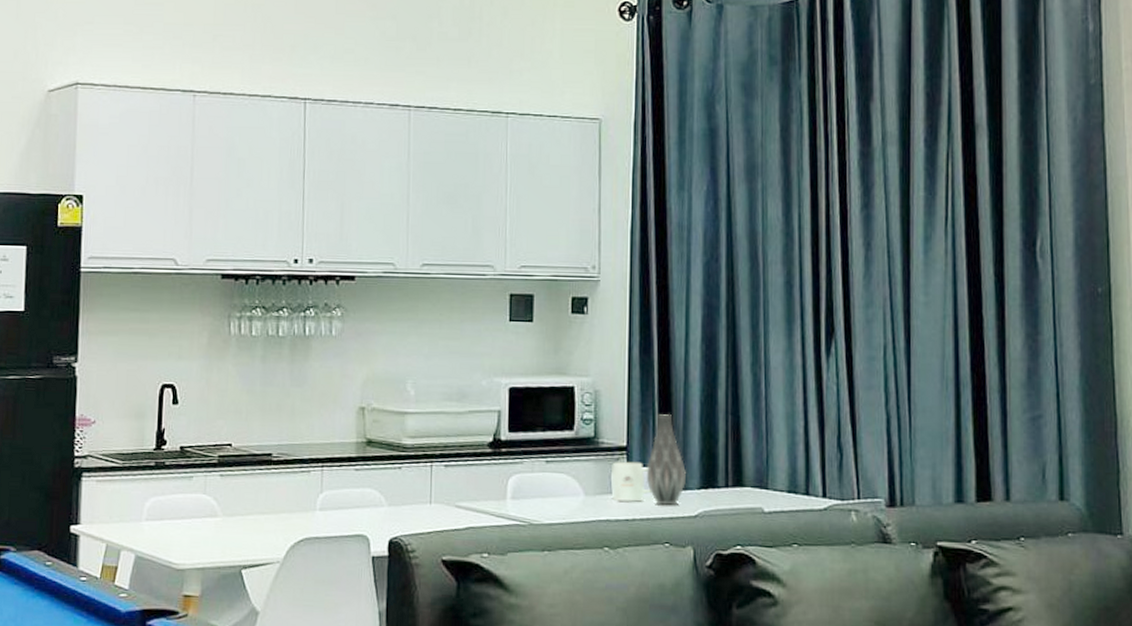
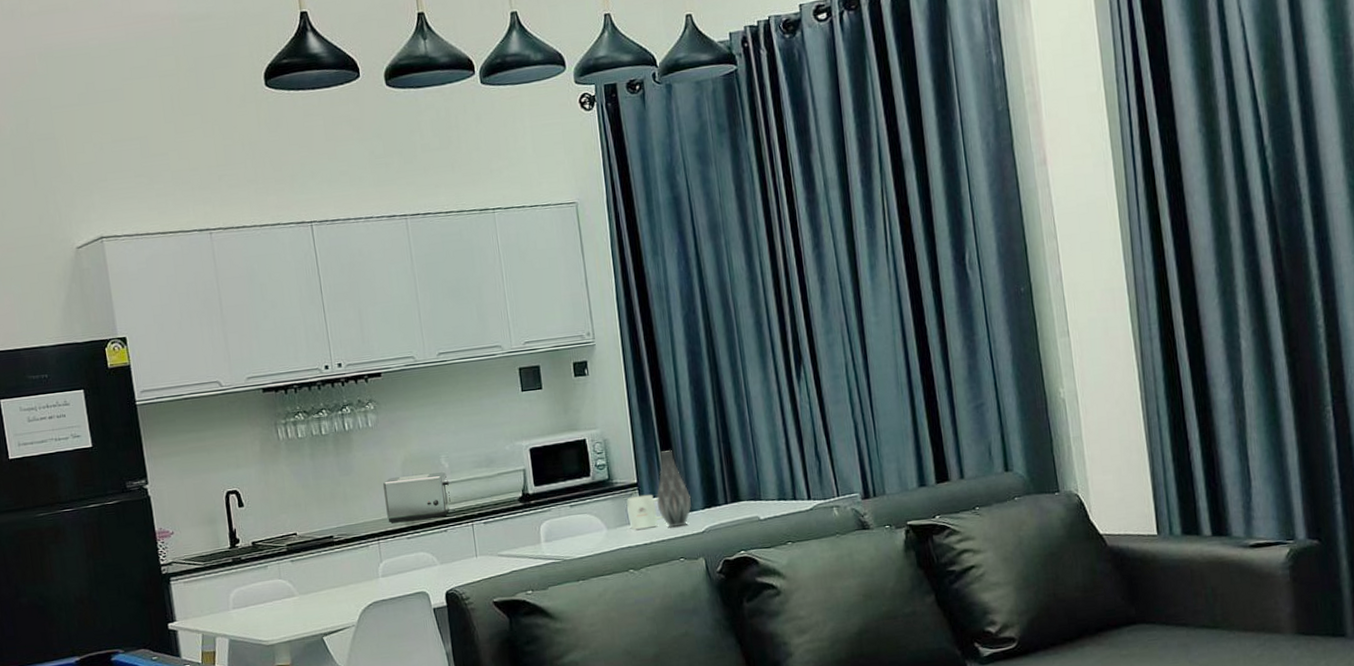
toaster: none [335,397,413,452] -> present [382,472,450,523]

